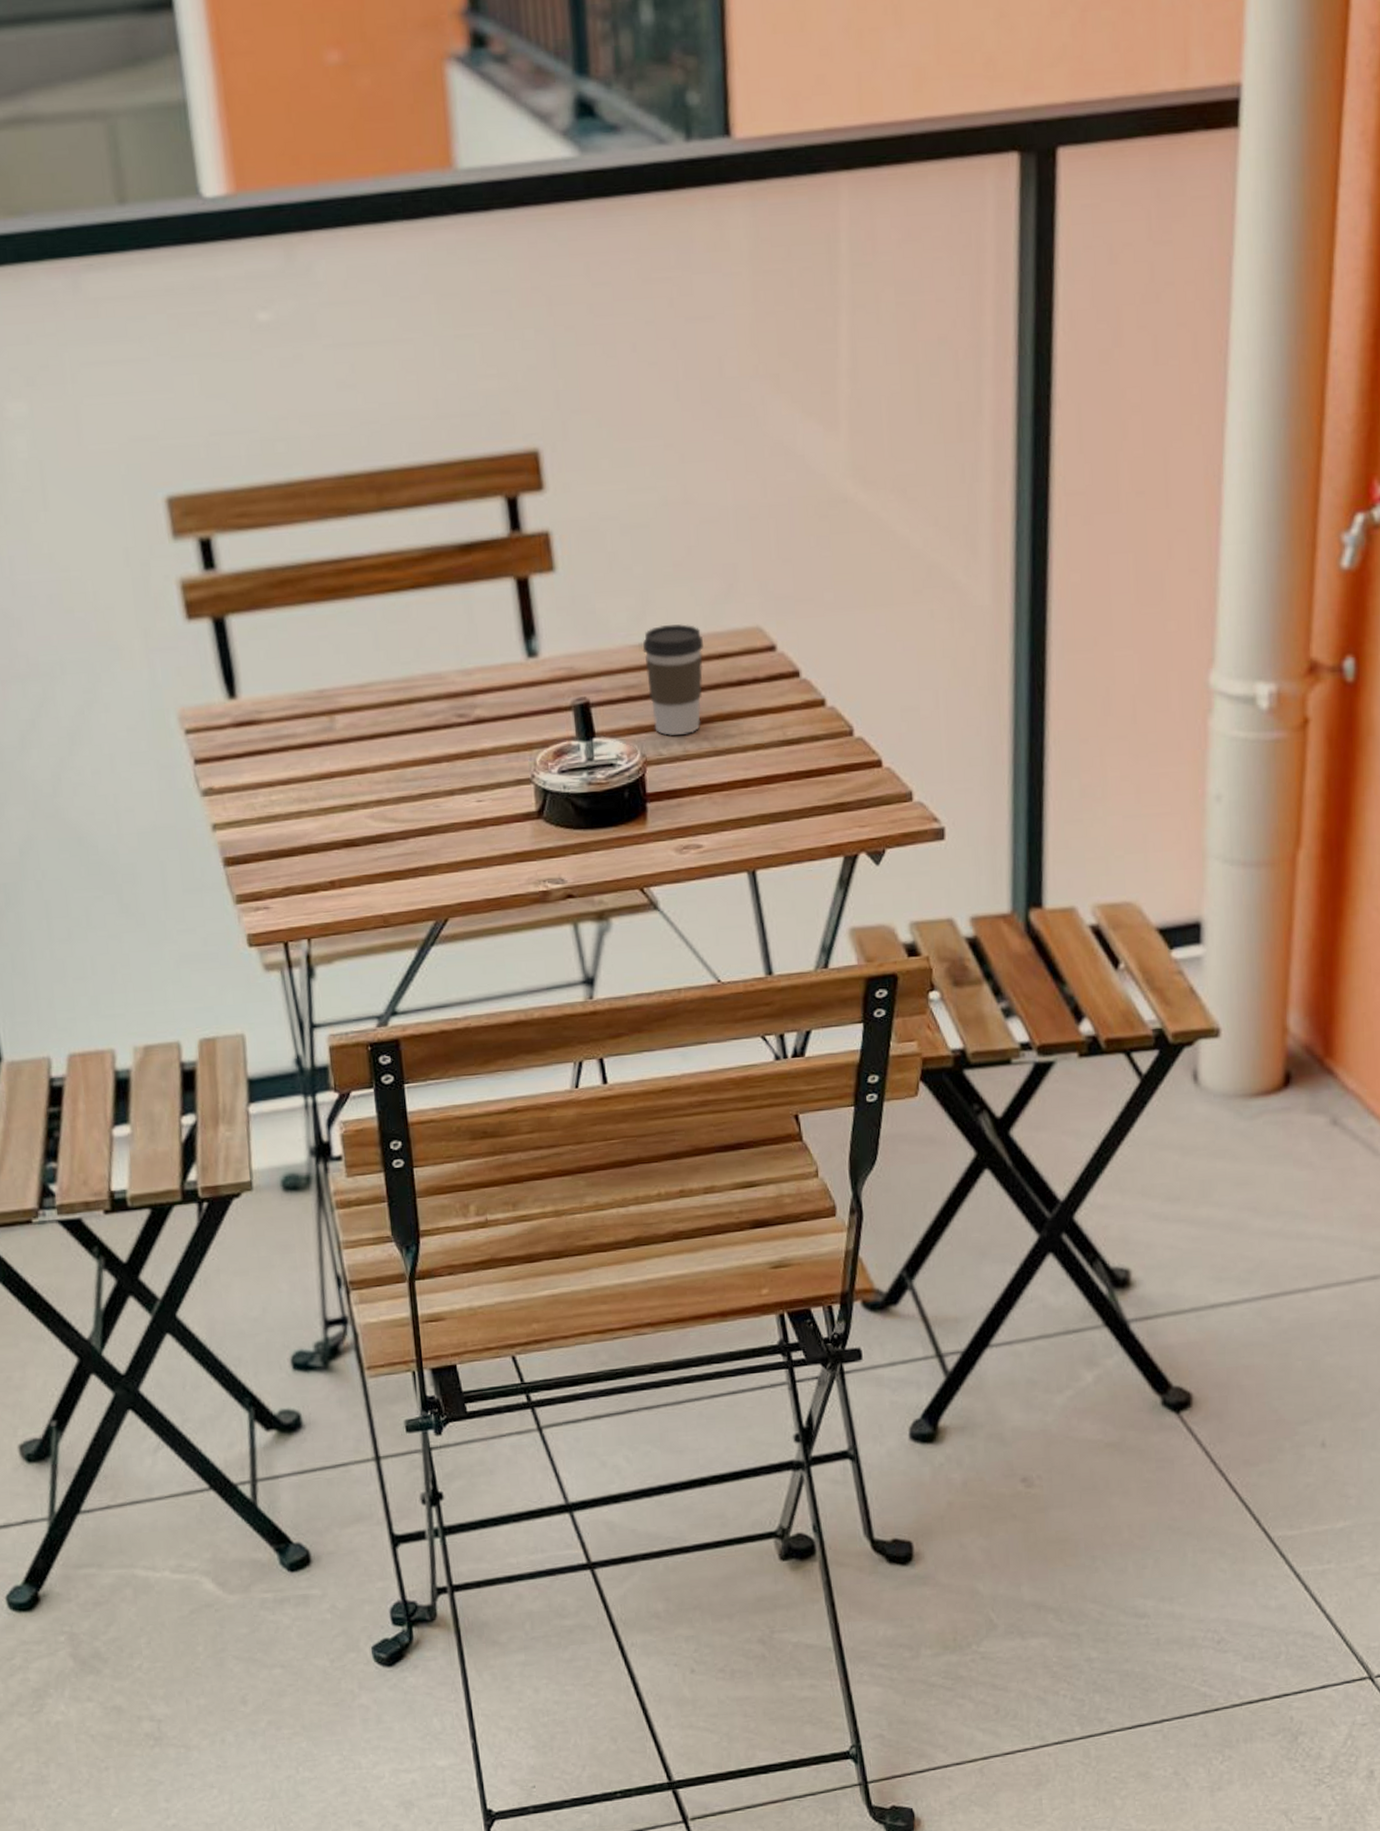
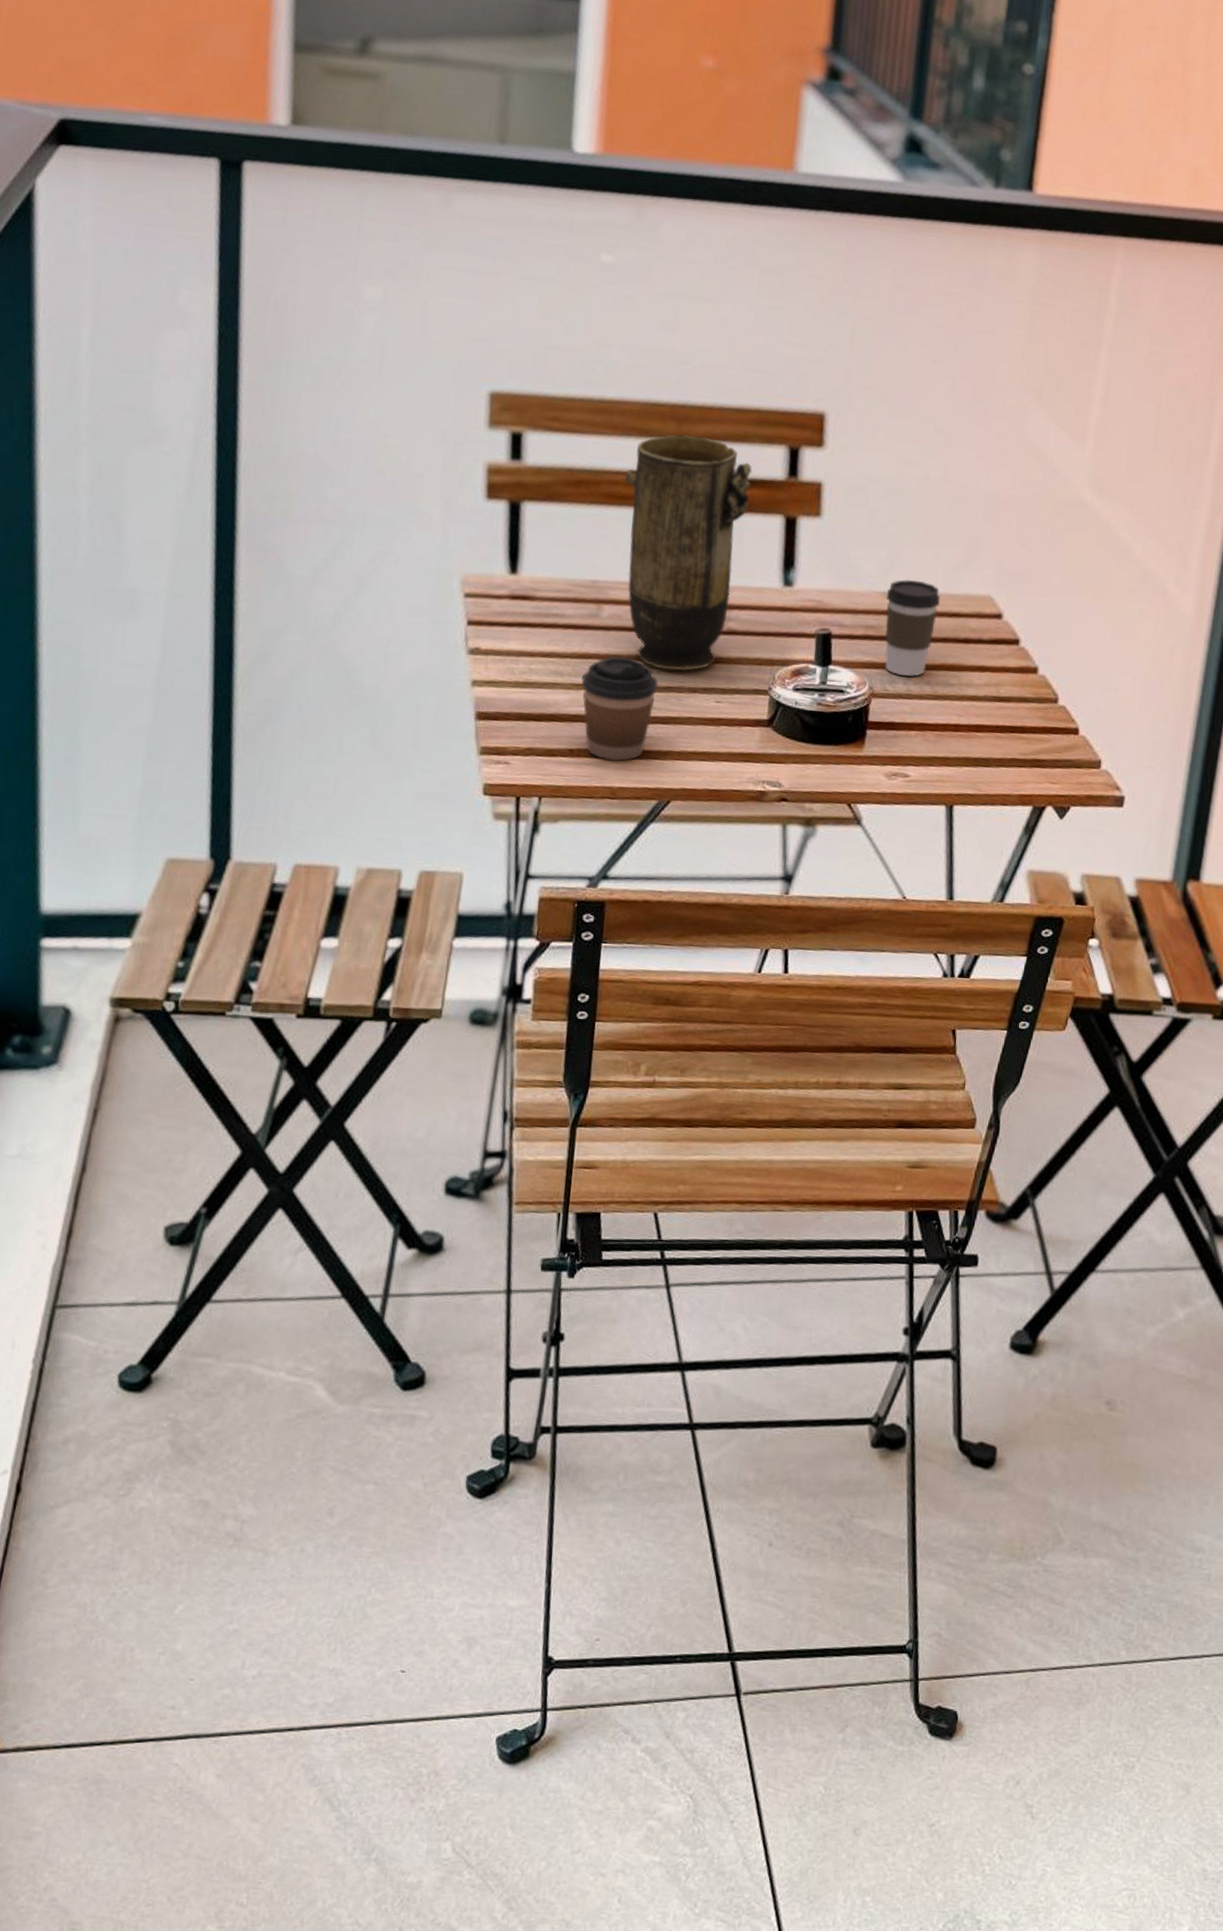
coffee cup: none [328,768,412,886] -> present [581,656,658,761]
vase: none [330,504,473,776] -> present [625,435,752,671]

